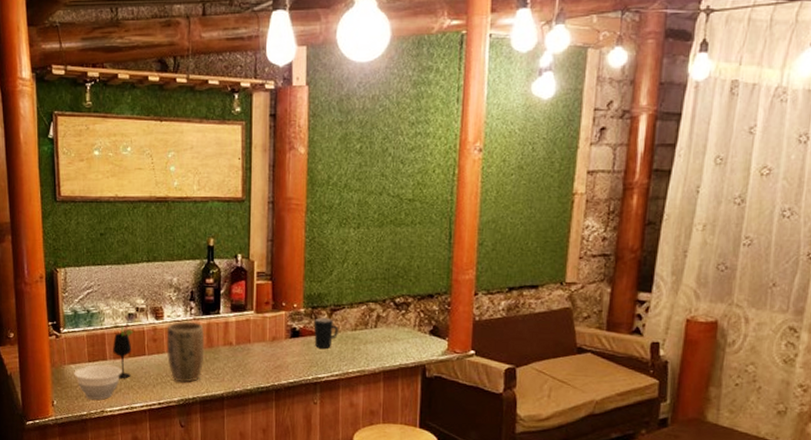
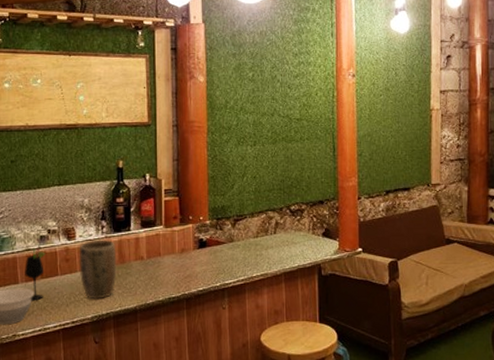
mug: present [313,318,338,349] -> none [219,228,242,256]

